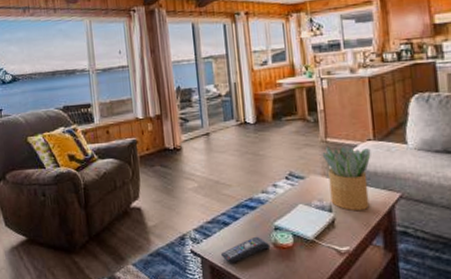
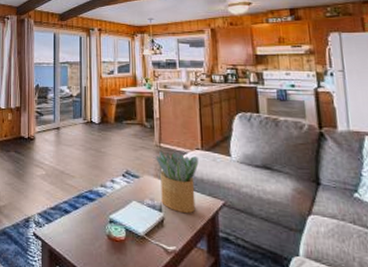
remote control: present [220,236,271,264] -> none [59,226,105,250]

